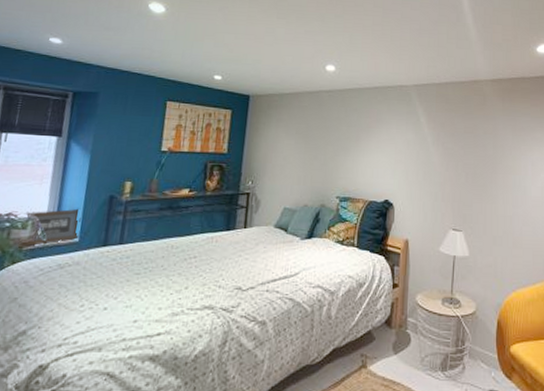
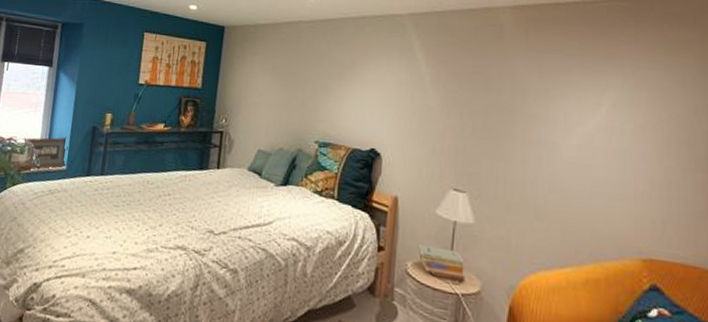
books: none [425,277,464,305] -> present [417,243,466,281]

